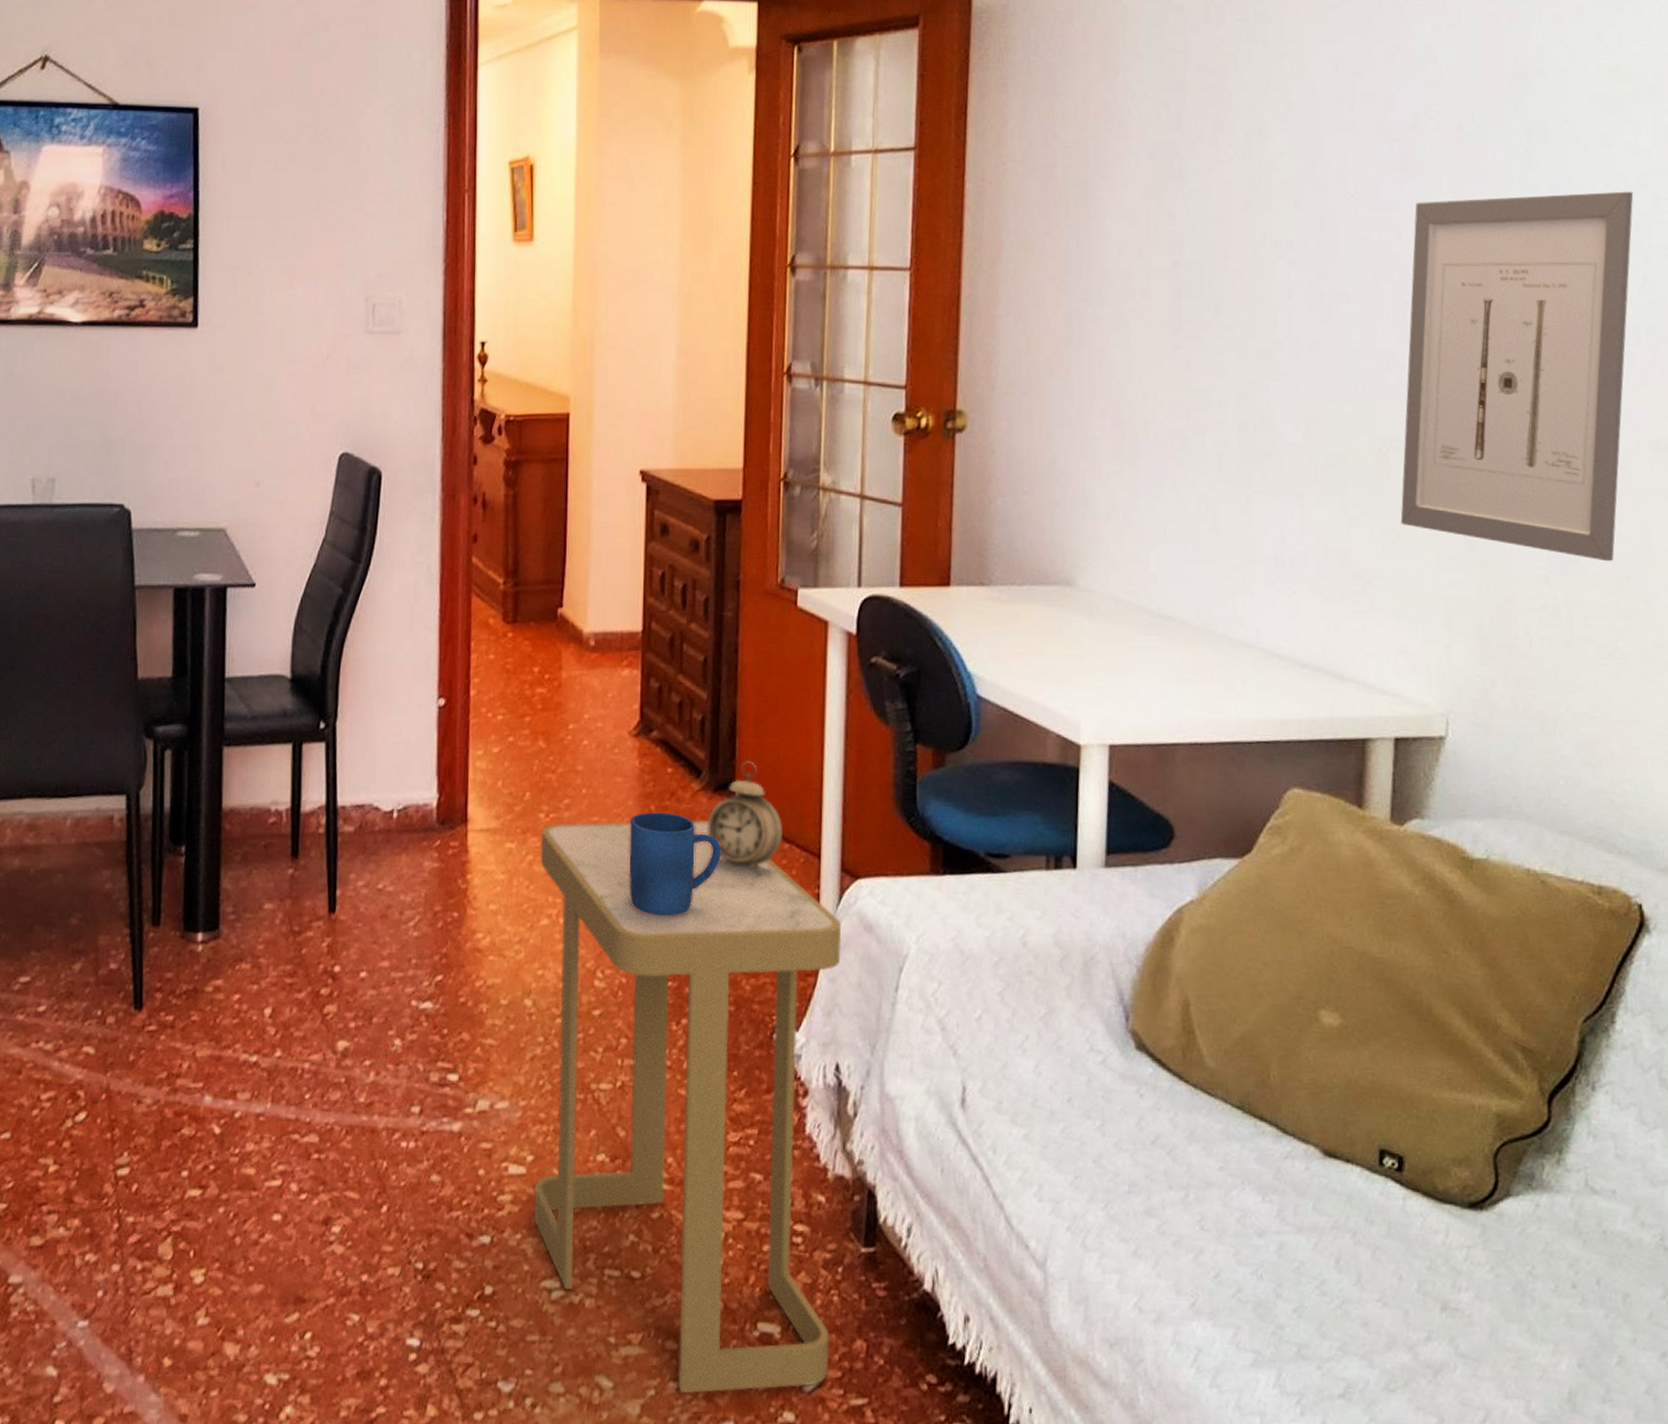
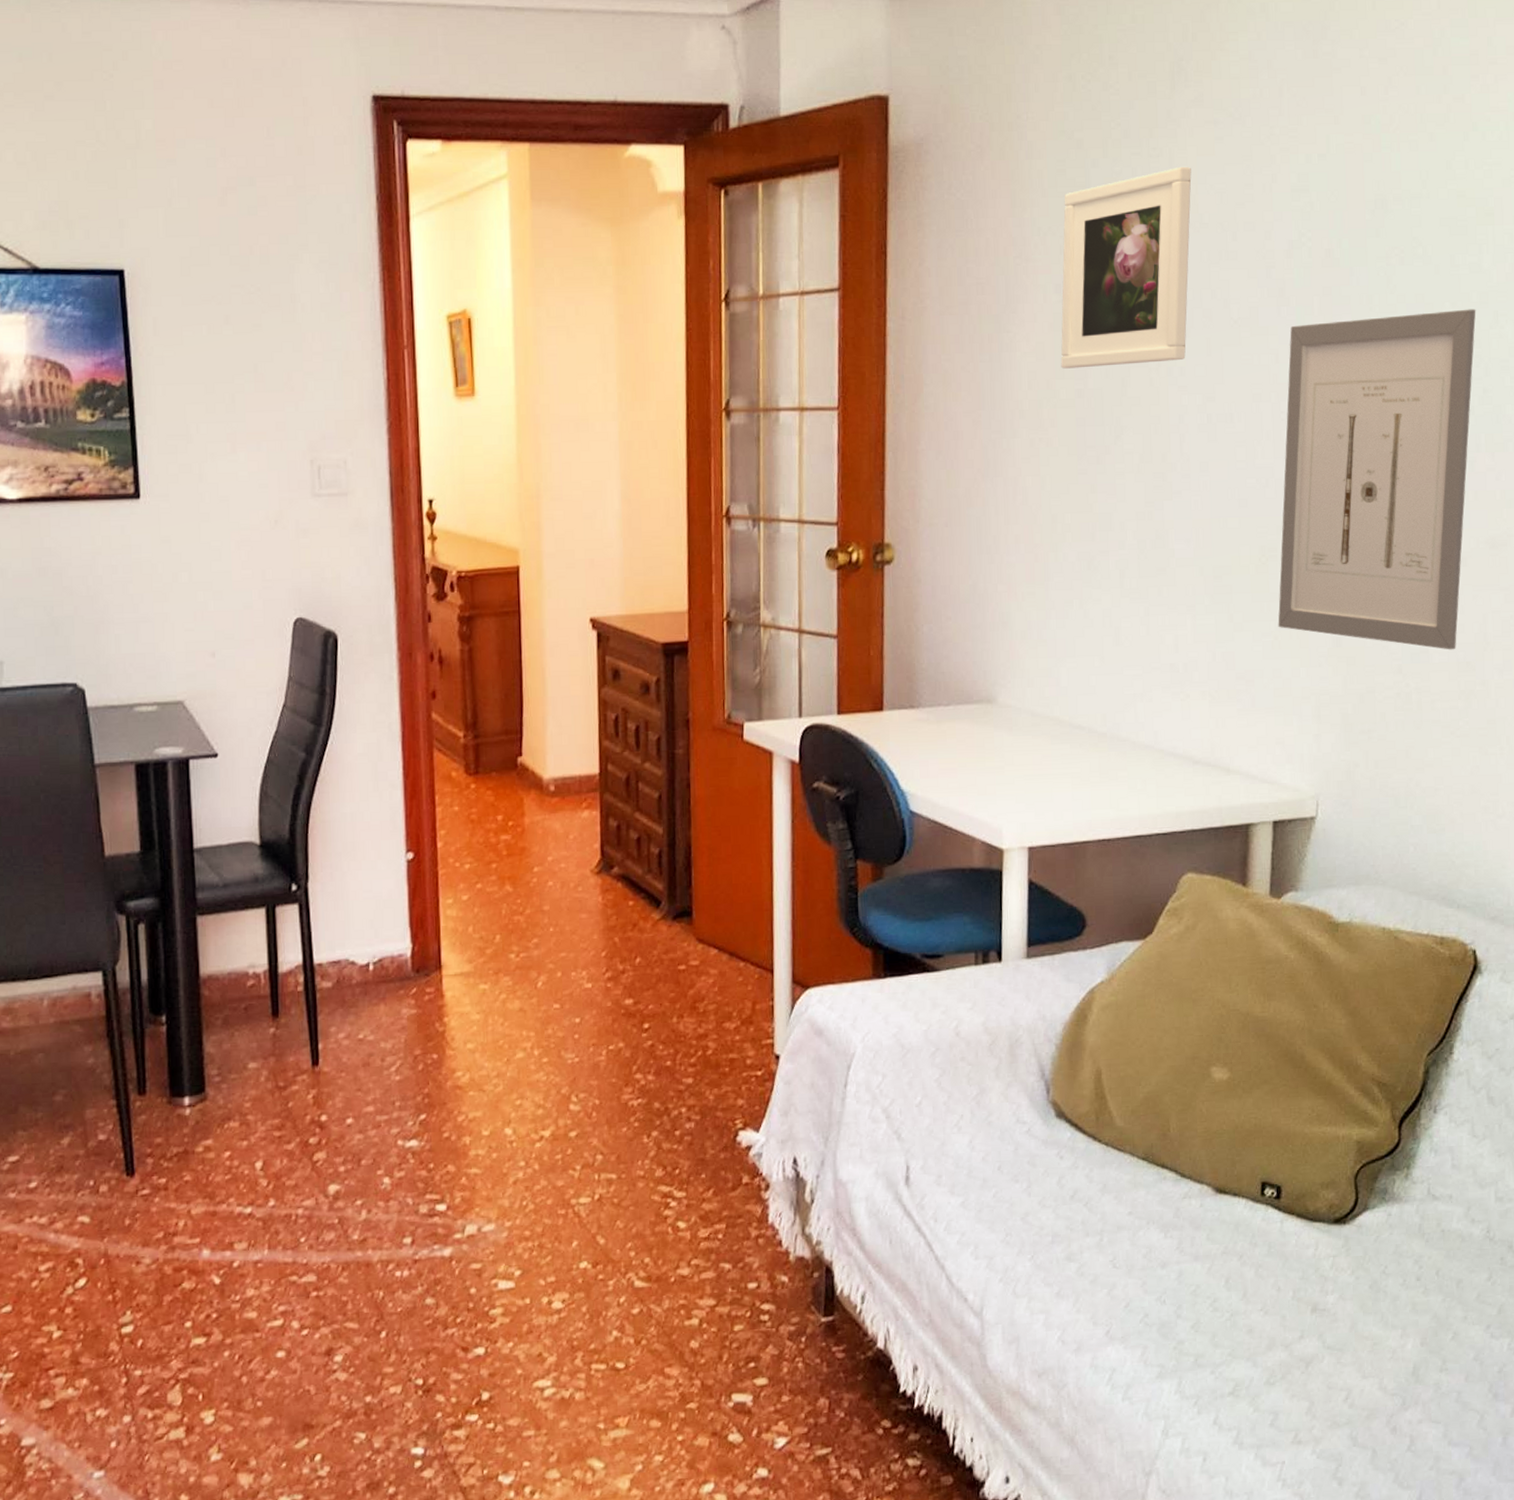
side table: present [533,819,842,1394] -> none [513,946,797,1465]
mug: present [629,812,721,916] -> none [595,943,682,1040]
alarm clock: present [708,761,782,875] -> none [669,888,738,994]
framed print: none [1154,33,1303,238] -> present [1060,166,1192,369]

